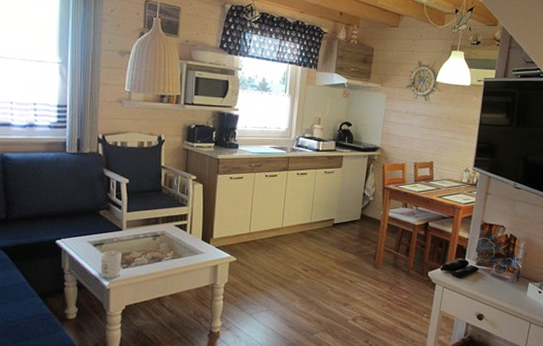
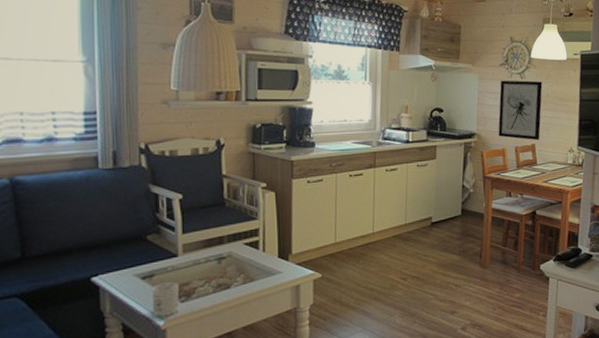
wall art: none [400,100,445,159] -> present [498,80,543,141]

